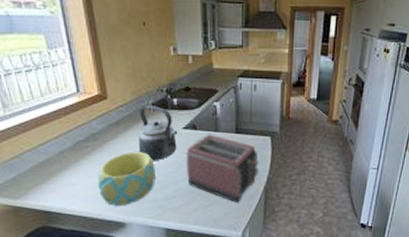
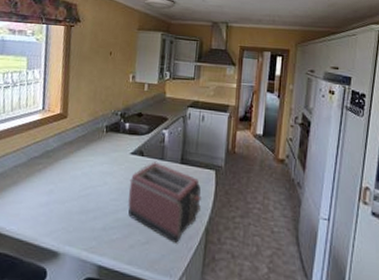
bowl: present [97,152,155,206] -> none [40,173,99,232]
kettle: present [139,106,177,161] -> none [86,128,125,186]

